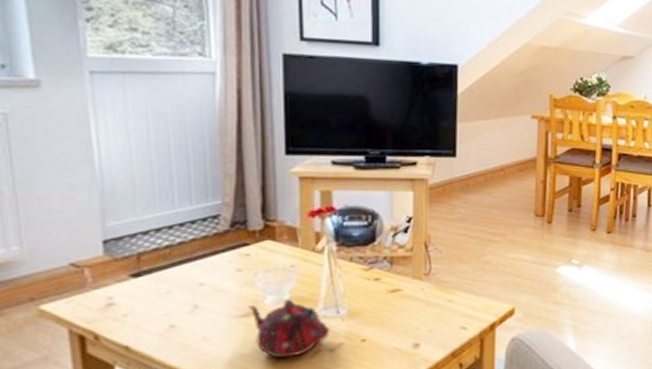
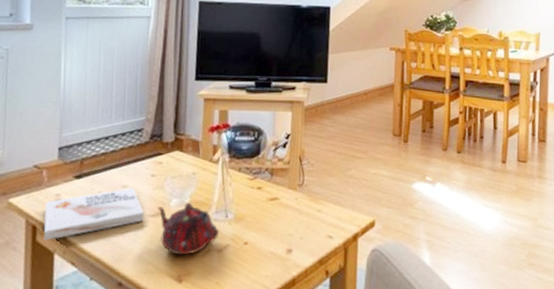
book: none [94,285,232,353] -> present [43,187,145,241]

